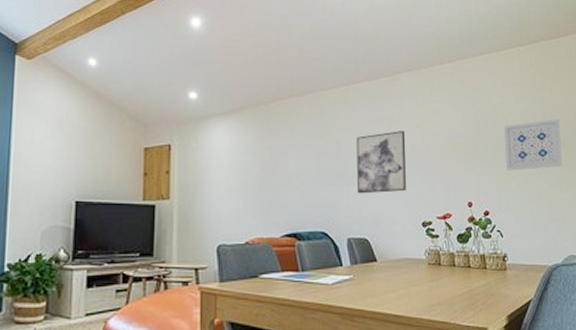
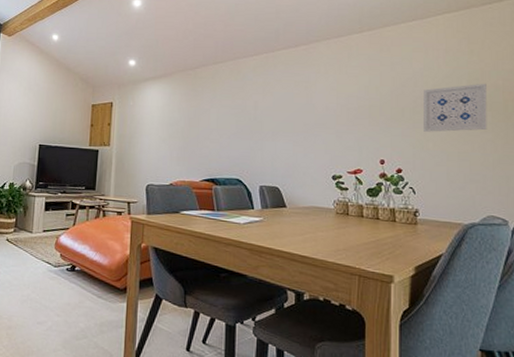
wall art: present [356,131,407,194] -> none [271,93,320,148]

